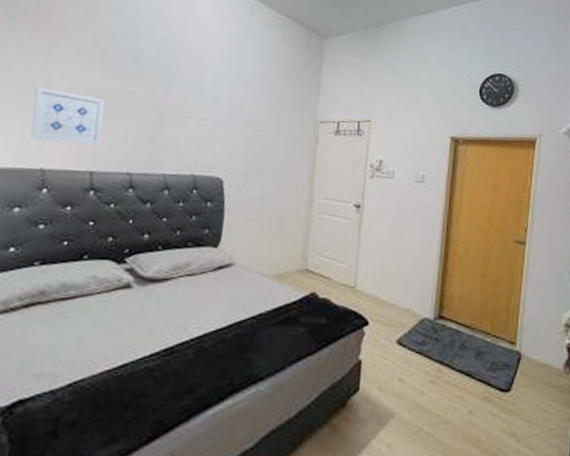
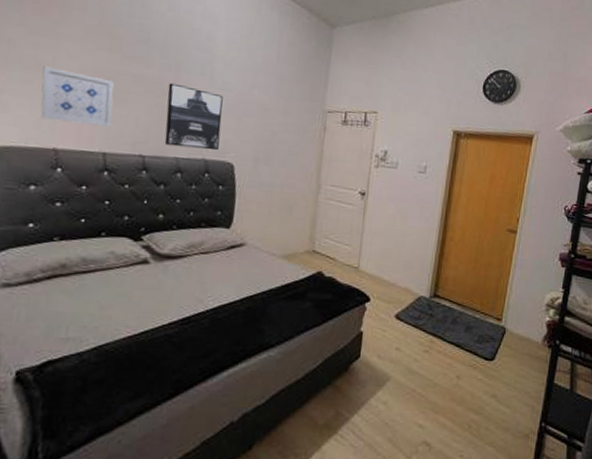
wall art: none [152,99,214,166] -> present [164,82,223,151]

